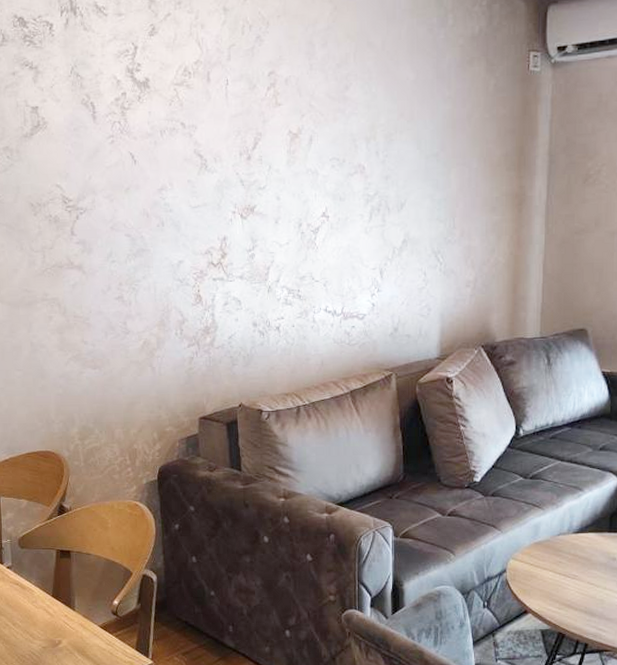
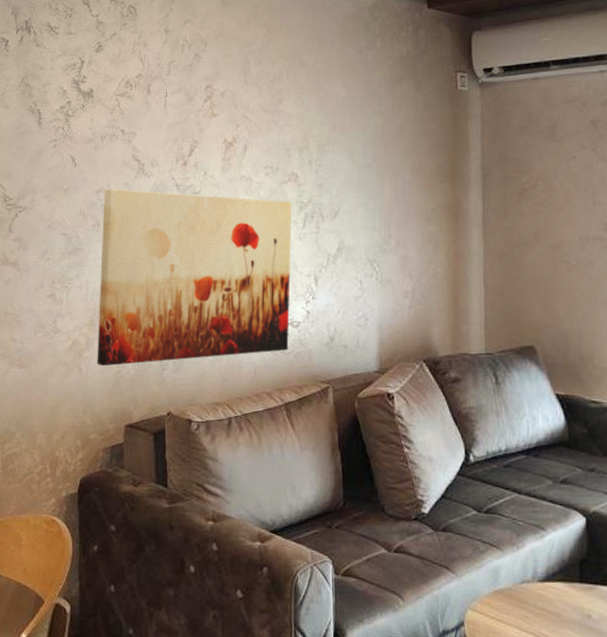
wall art: none [166,187,358,364] -> present [97,189,292,367]

